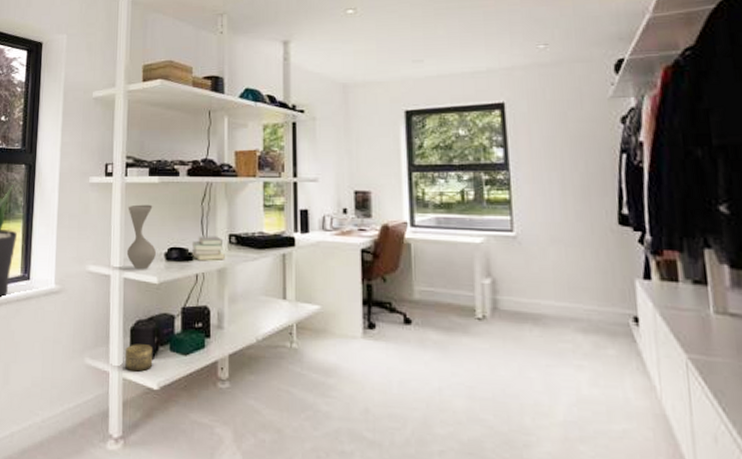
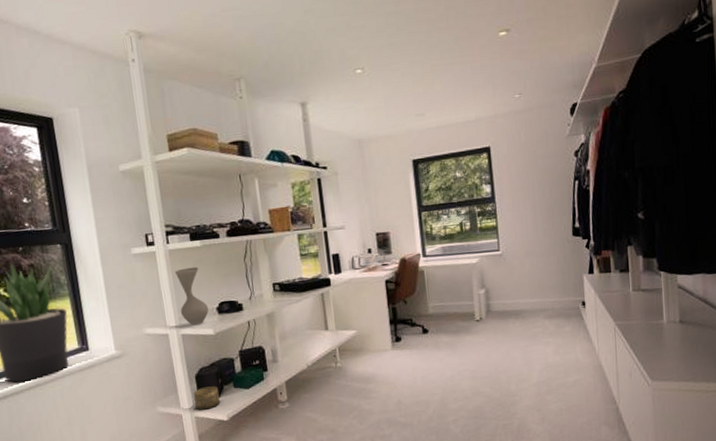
books: present [191,236,225,261] -> none [240,286,272,310]

